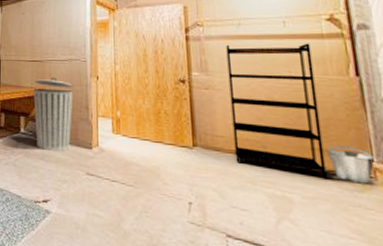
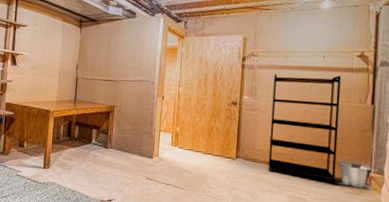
trash can: present [33,77,73,151] -> none [105,96,141,160]

